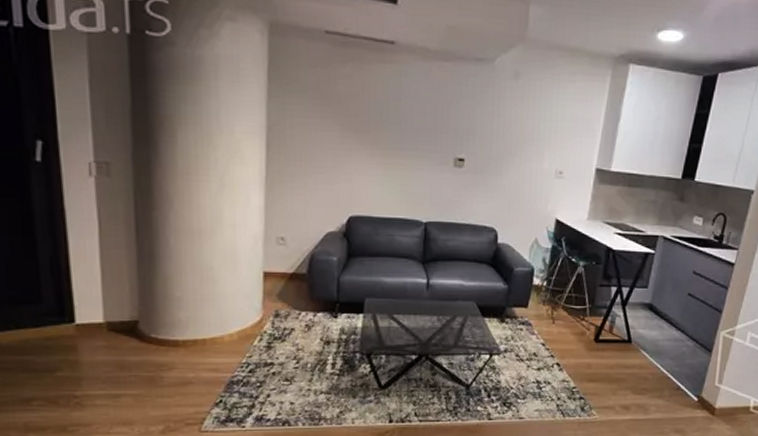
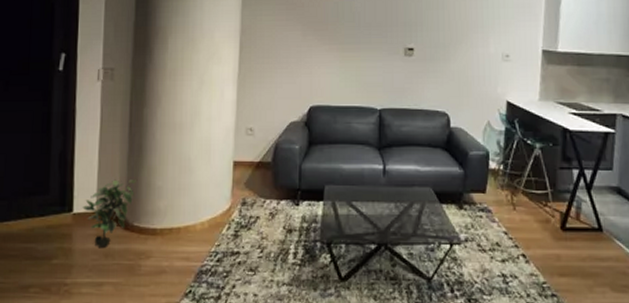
potted plant: none [86,288,151,359] -> present [82,179,138,247]

